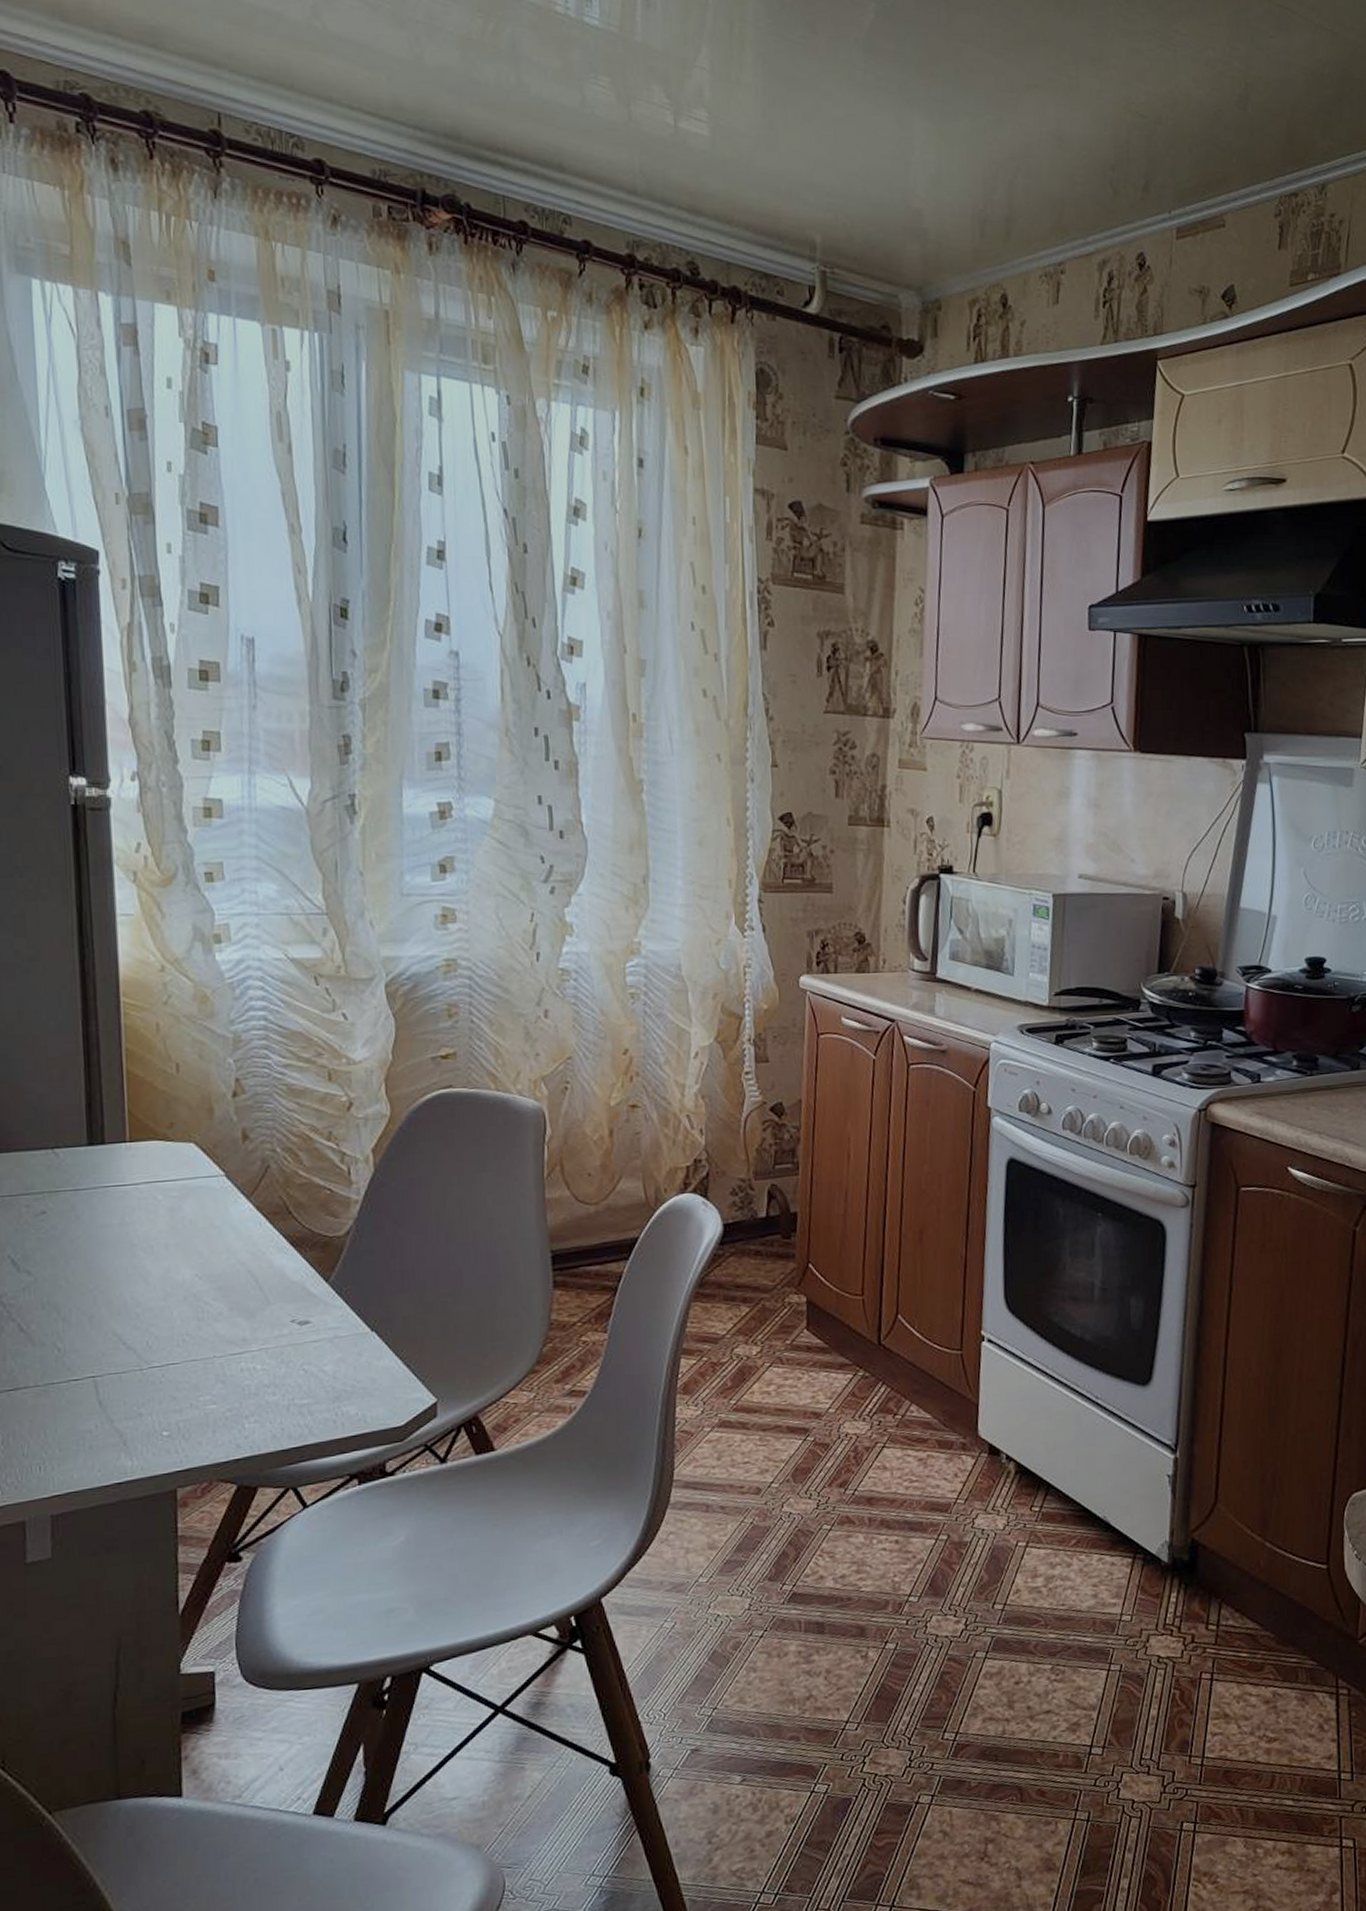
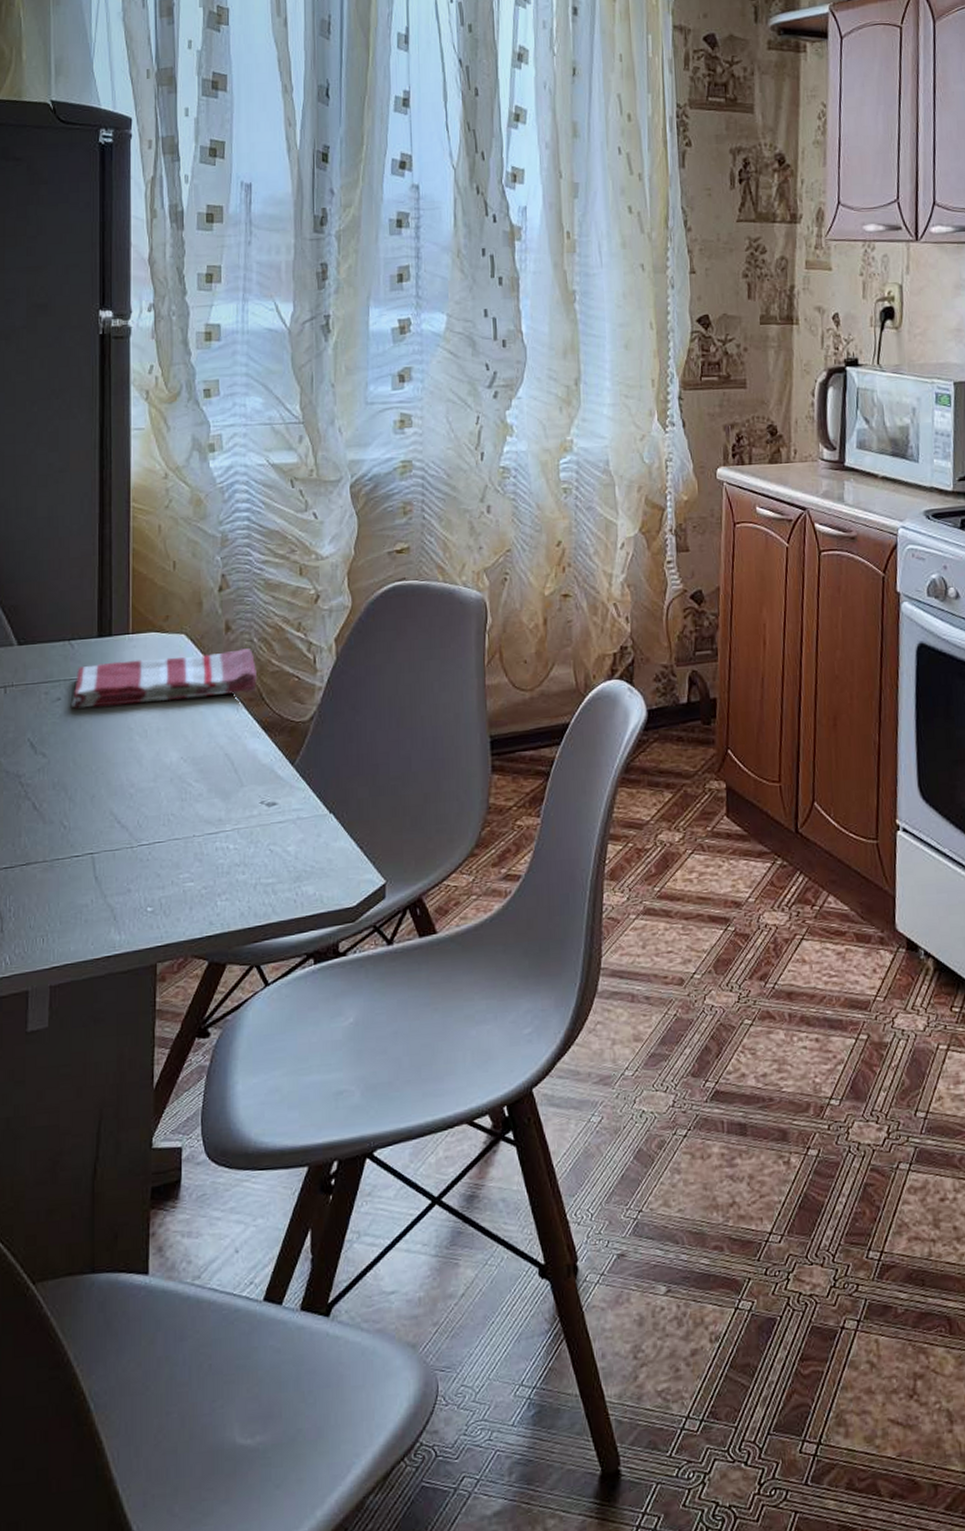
dish towel: none [59,1158,283,1223] -> present [71,648,258,709]

